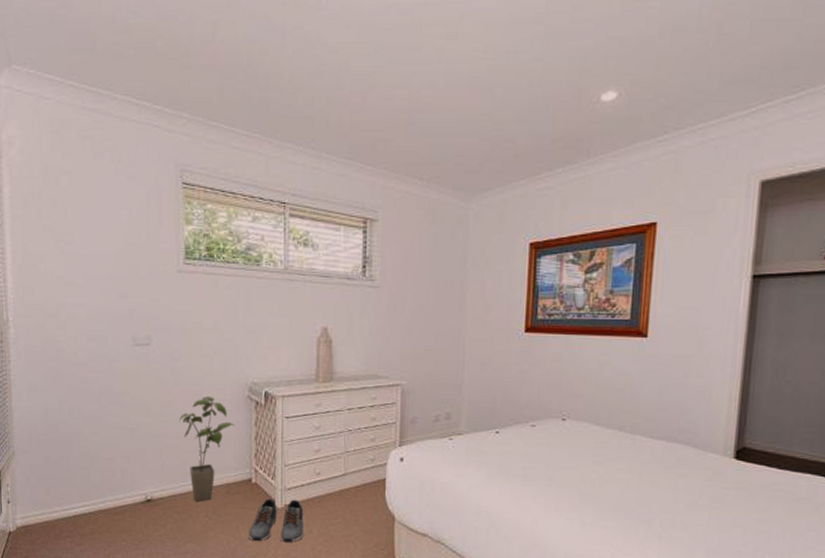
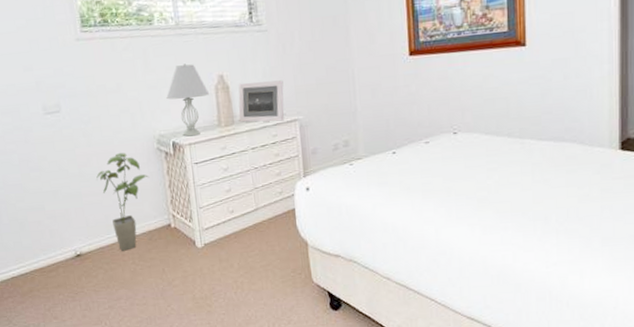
shoe: present [249,498,304,543] -> none [174,238,225,280]
table lamp: none [265,311,311,388] -> present [166,64,210,137]
picture frame: none [338,338,390,384] -> present [238,80,285,123]

